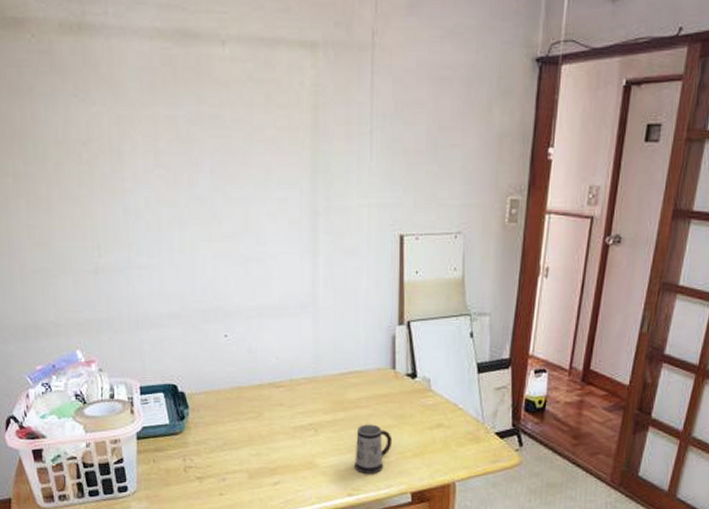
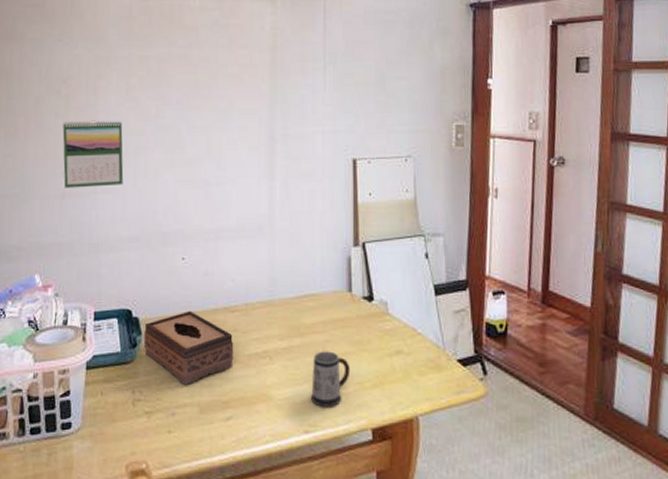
calendar: none [88,189,159,263] -> present [62,120,124,188]
tissue box: none [191,385,280,455] -> present [143,310,234,386]

